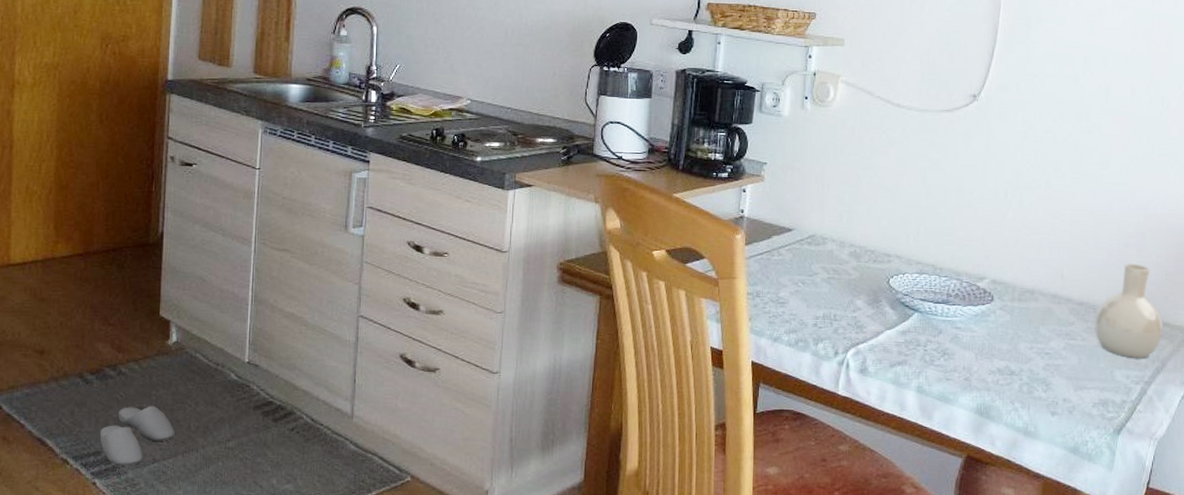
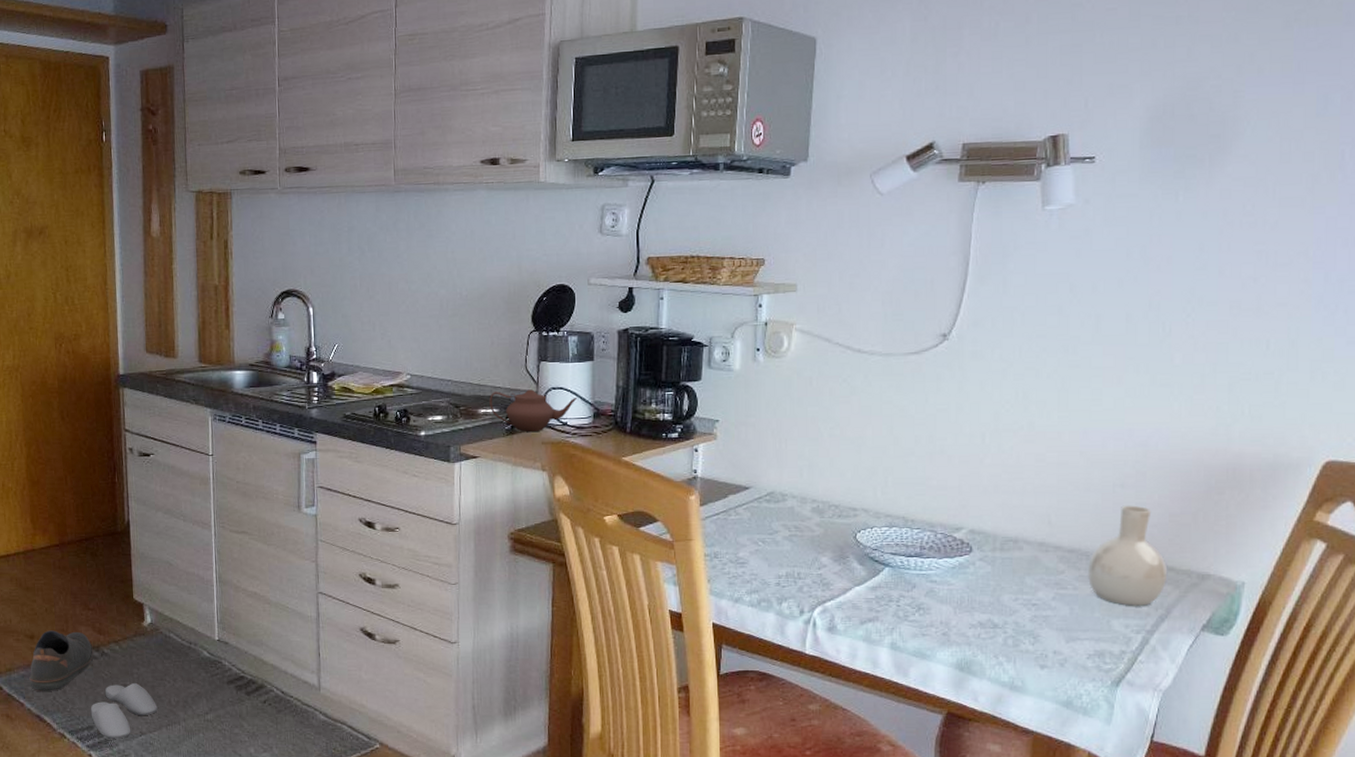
shoe: none [34,346,109,412] -> present [29,630,94,691]
teapot: none [547,122,634,164] -> present [489,389,578,432]

